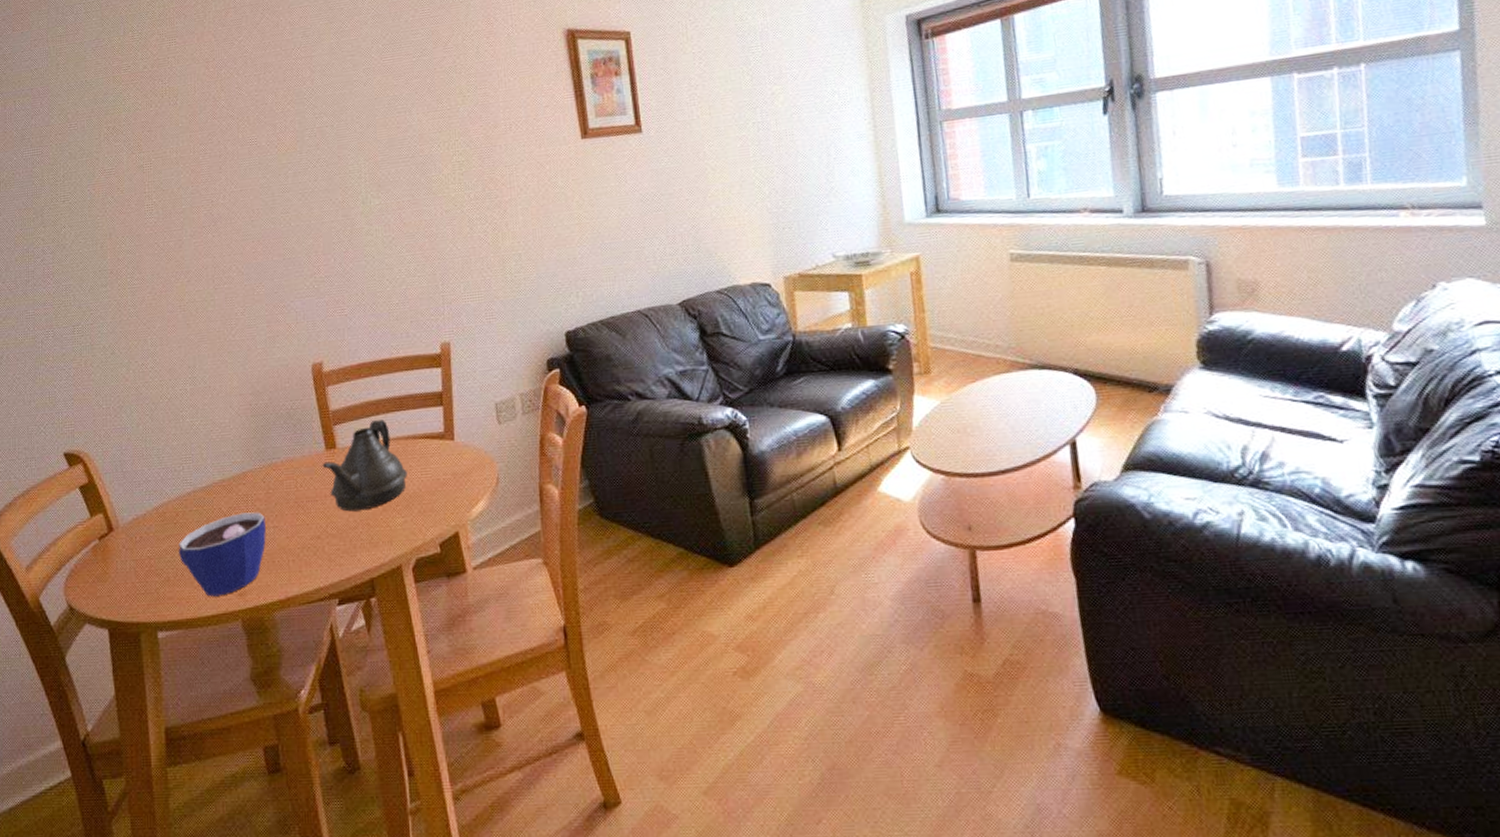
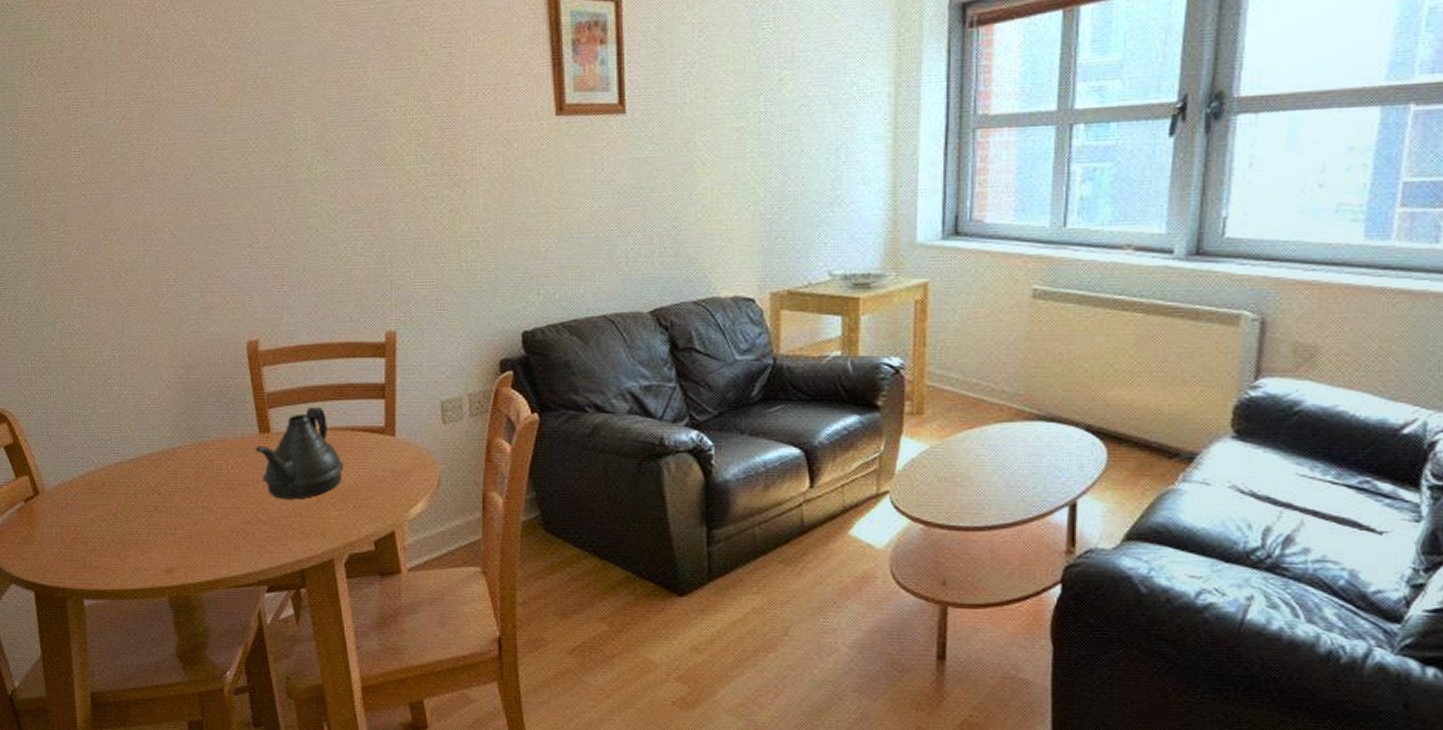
cup: present [179,512,266,597] -> none [105,489,195,571]

